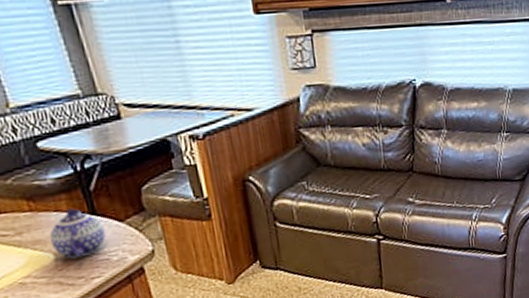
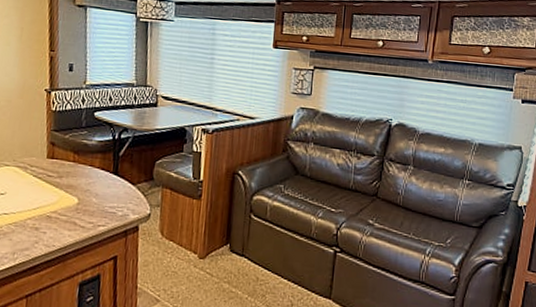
teapot: present [49,208,106,259] -> none [78,166,120,207]

